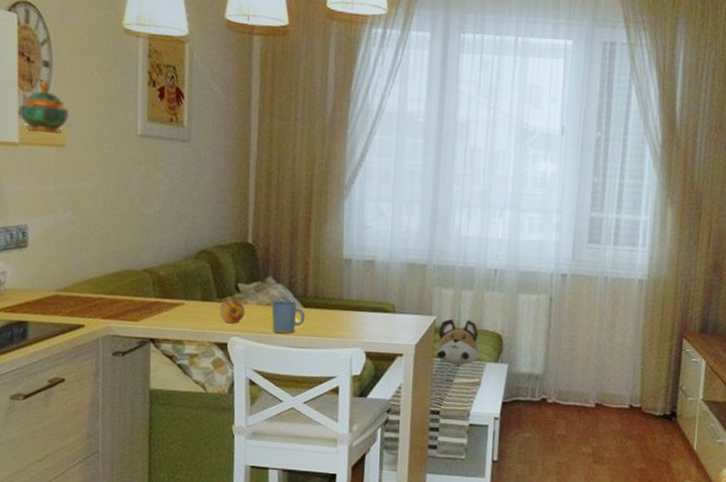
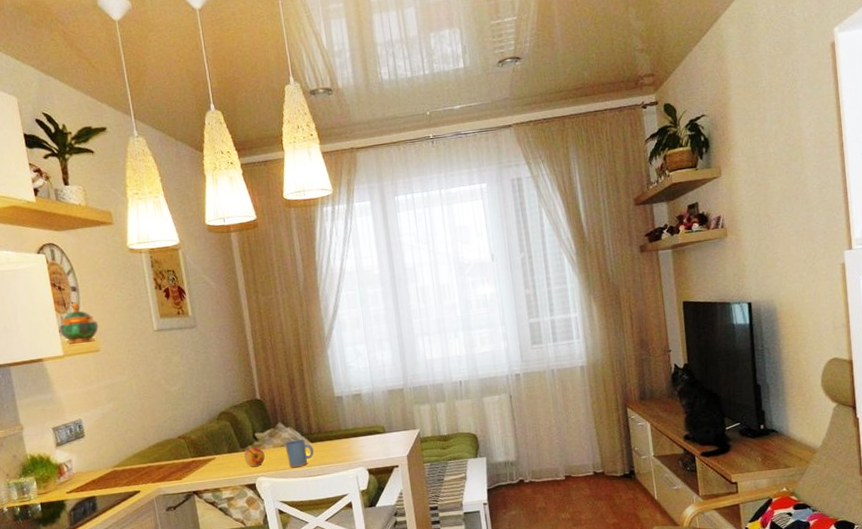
plush toy: present [436,318,479,366] -> none [423,426,461,467]

